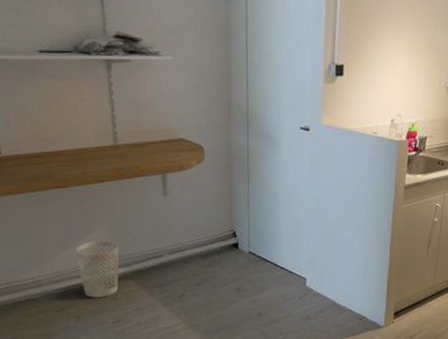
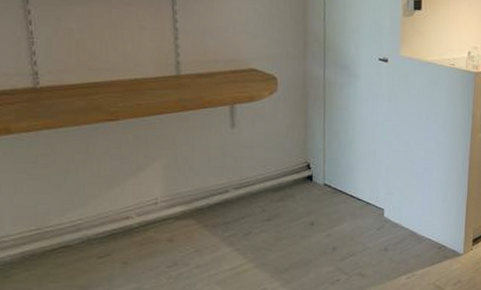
wastebasket: present [76,240,119,298] -> none [126,177,177,241]

